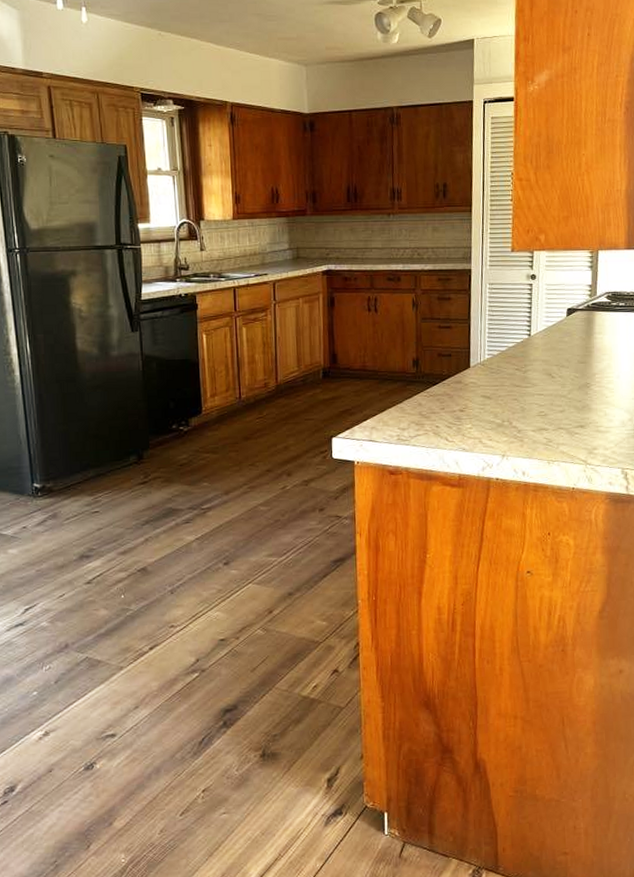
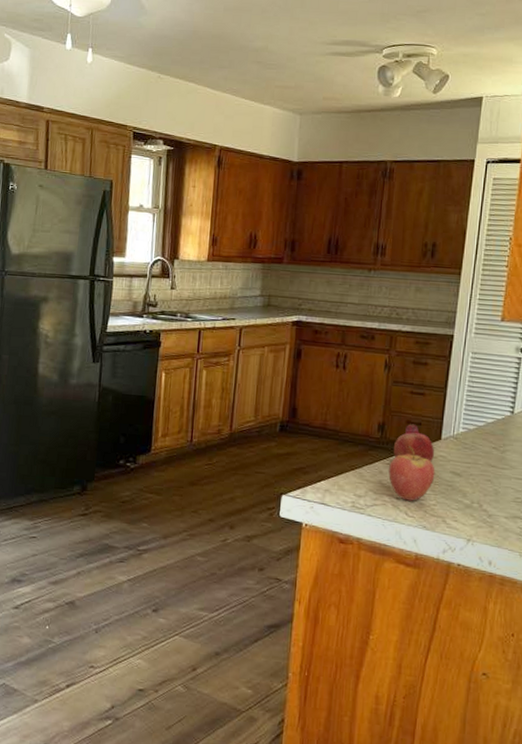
fruit: none [427,377,468,427] -> present [388,446,435,501]
fruit: none [428,356,465,389] -> present [393,424,434,462]

